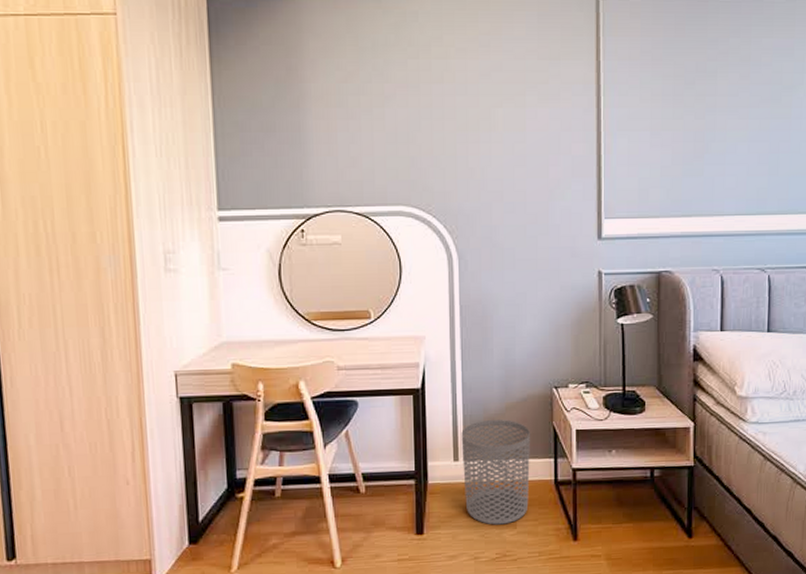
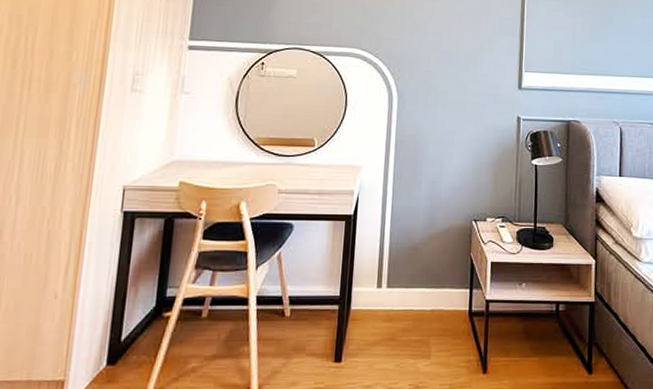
waste bin: present [461,419,530,525] -> none [384,248,449,355]

